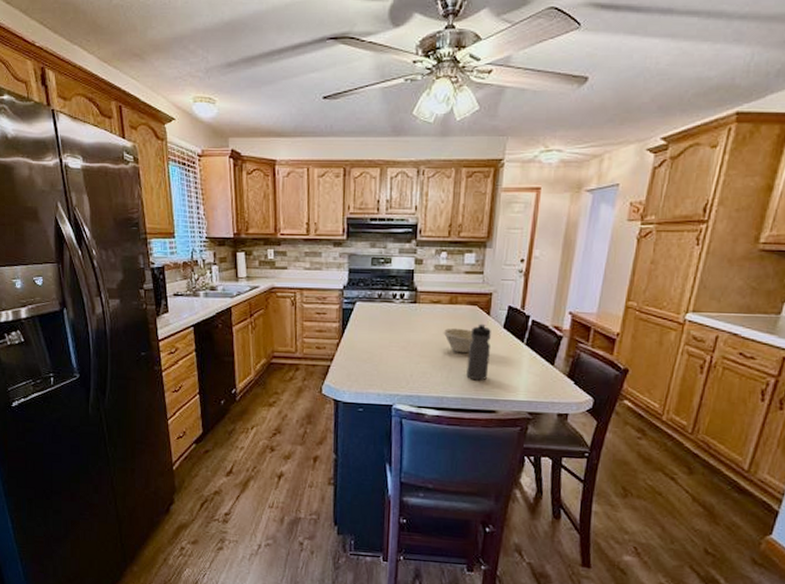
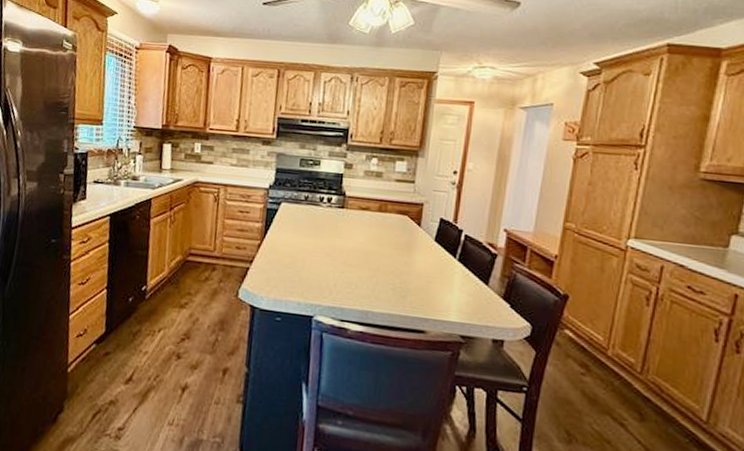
bowl: present [443,328,473,354] -> none [371,237,403,265]
water bottle: present [466,323,491,381] -> none [394,234,422,297]

